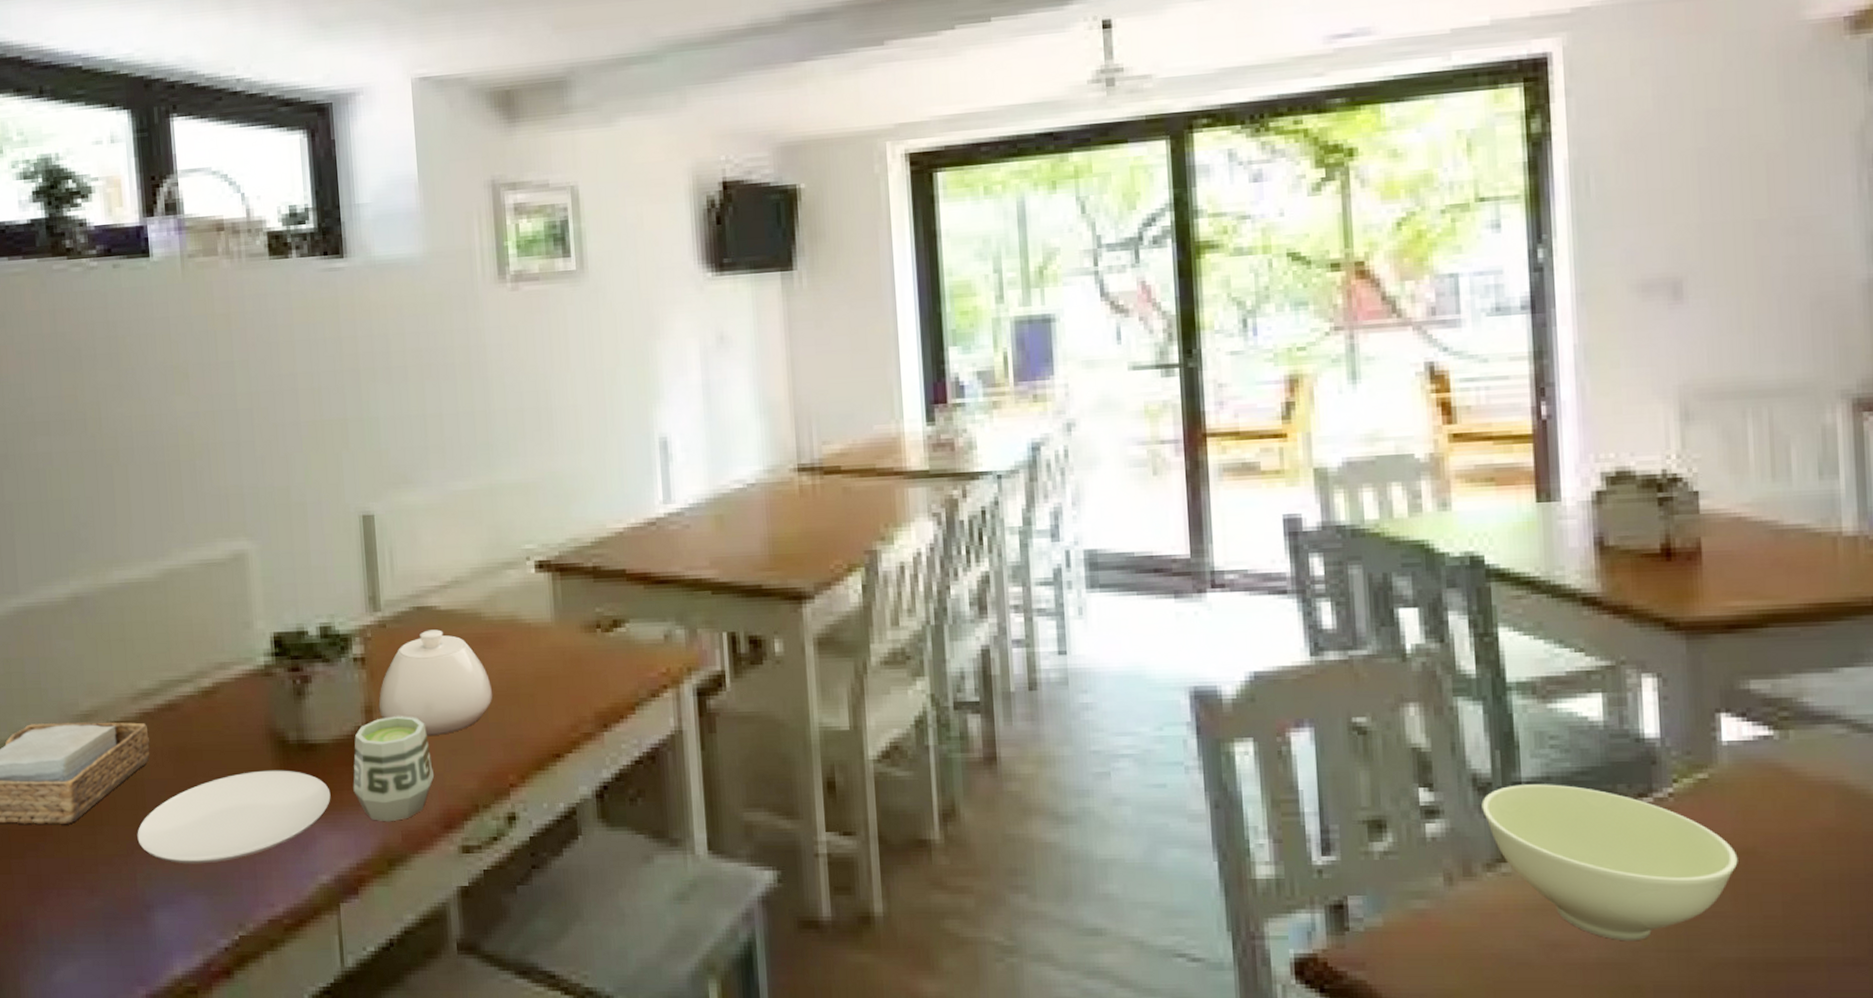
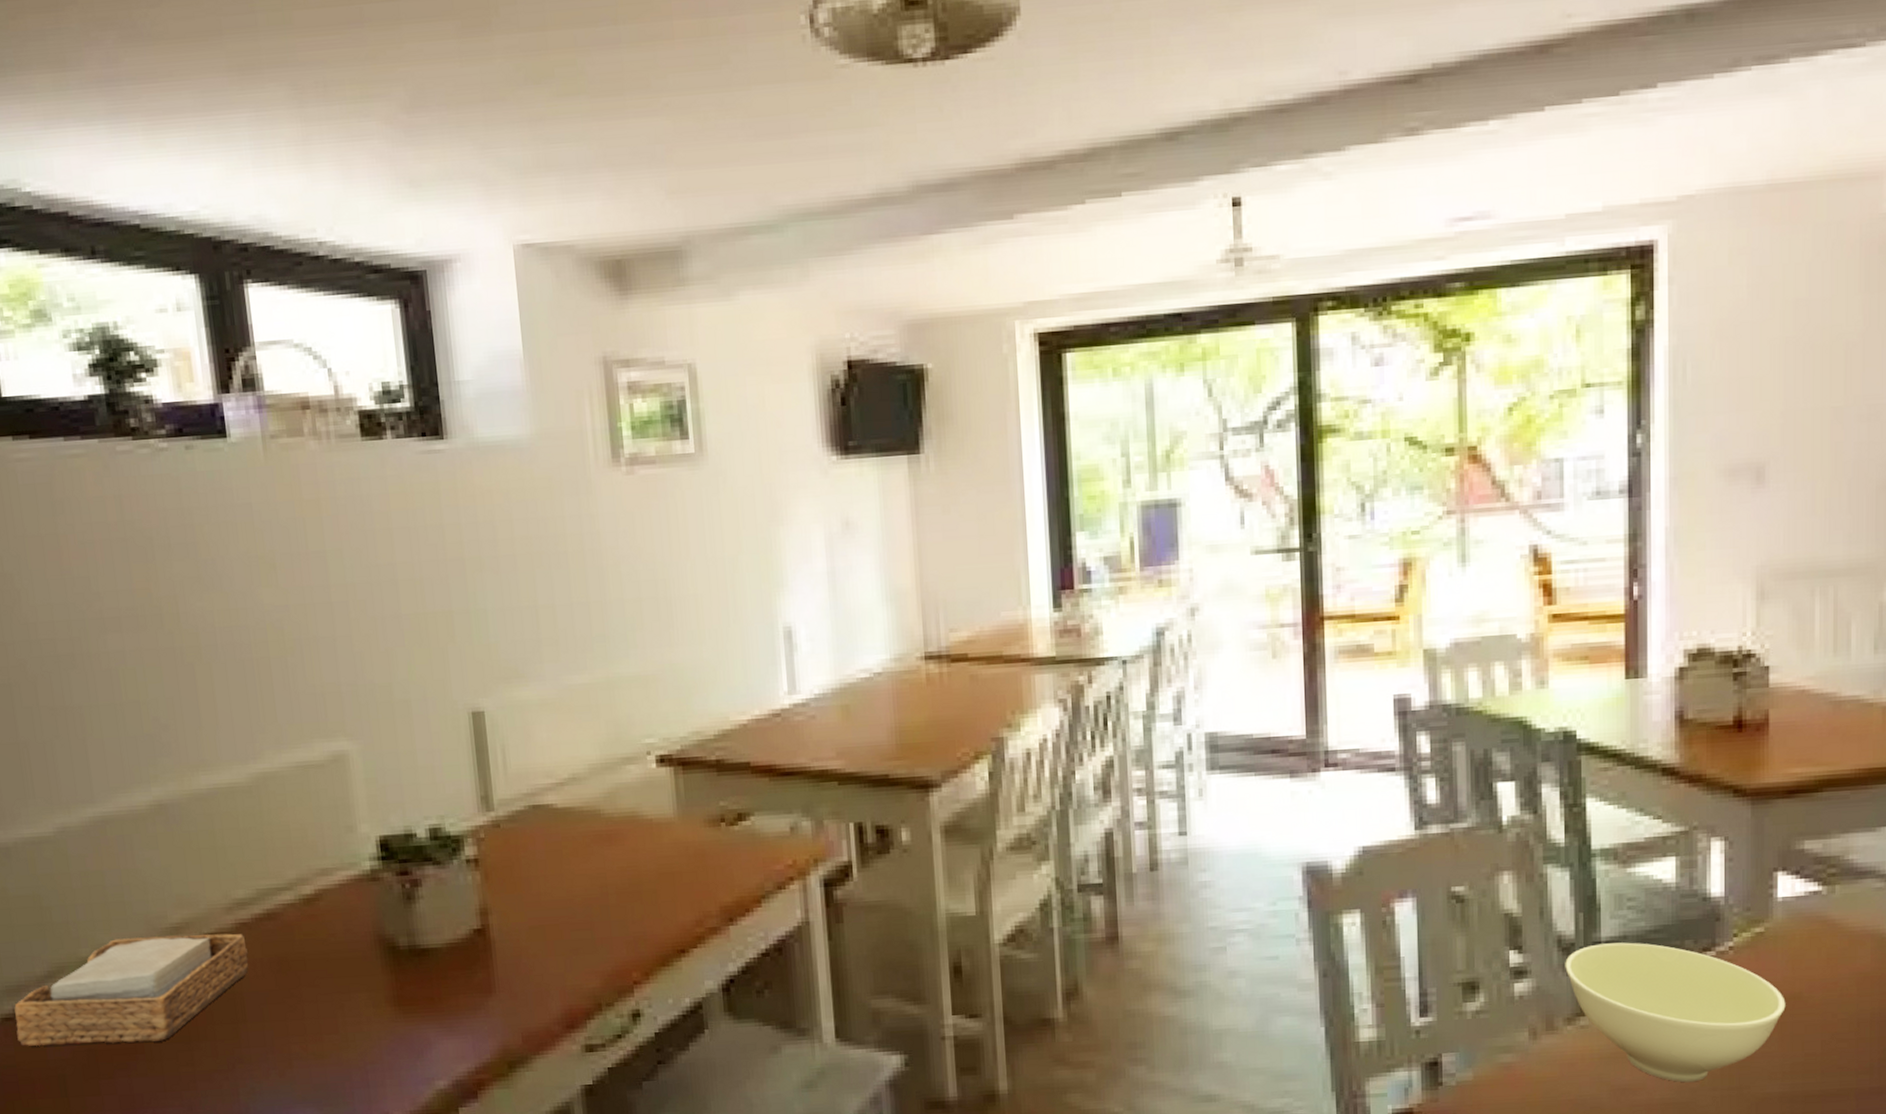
plate: present [137,770,331,864] -> none [237,976,446,1076]
cup: present [353,716,435,822] -> none [469,917,555,1025]
sugar bowl: present [378,629,493,737] -> none [493,828,615,937]

